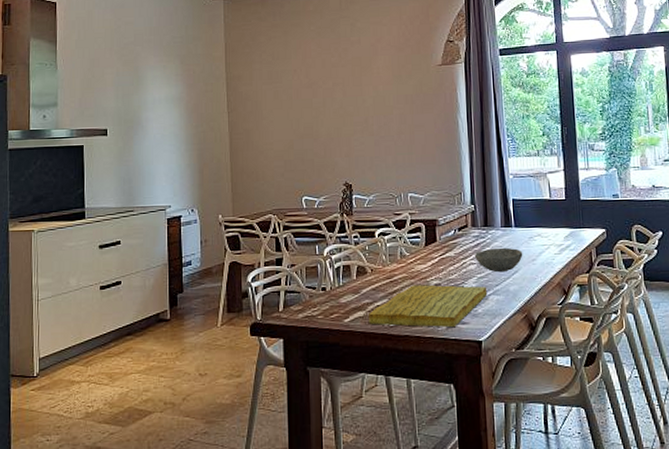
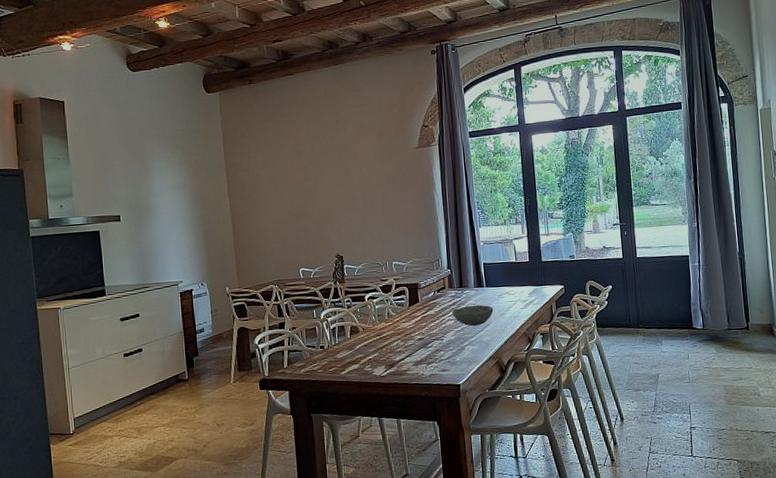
cutting board: present [369,284,488,328] -> none [362,338,464,375]

